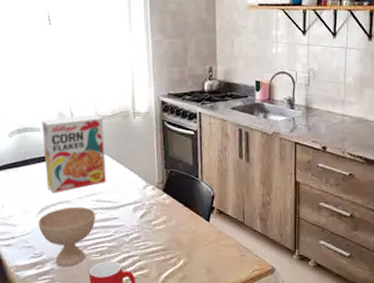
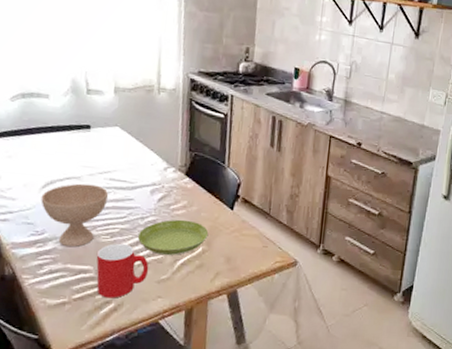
cereal box: present [41,114,107,194] -> none [50,85,124,168]
saucer: none [124,234,189,269] -> present [137,219,209,255]

